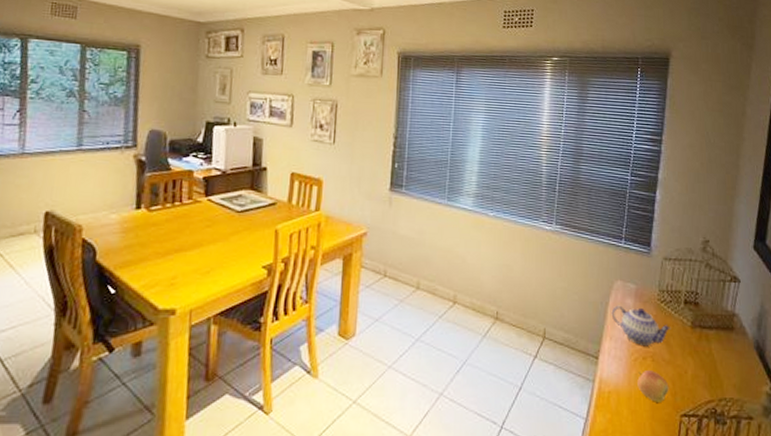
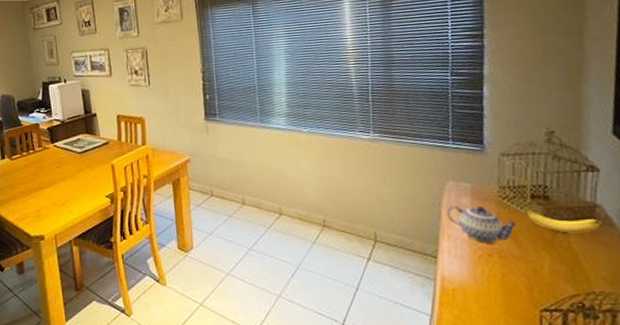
apple: present [637,370,669,402] -> none [484,267,524,298]
banana: none [676,308,737,340] -> present [521,203,602,234]

